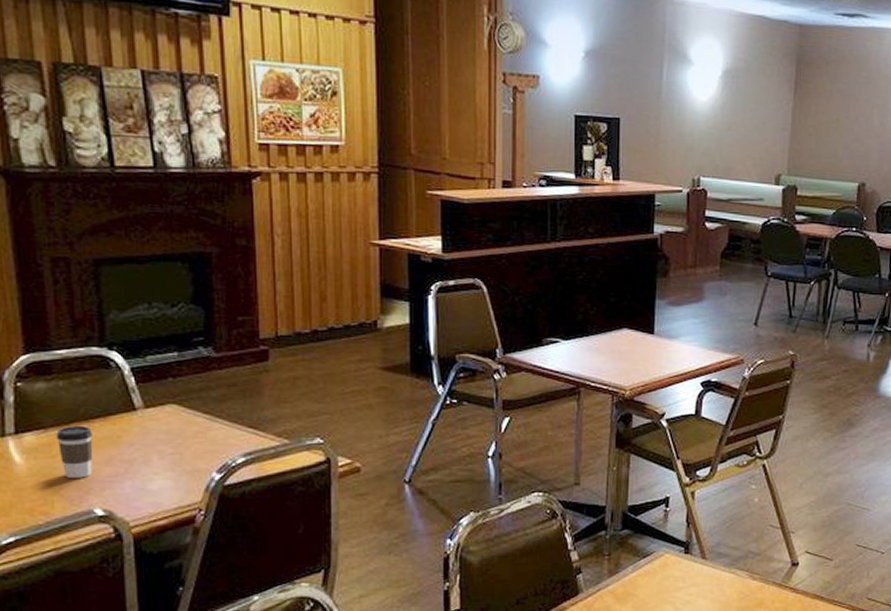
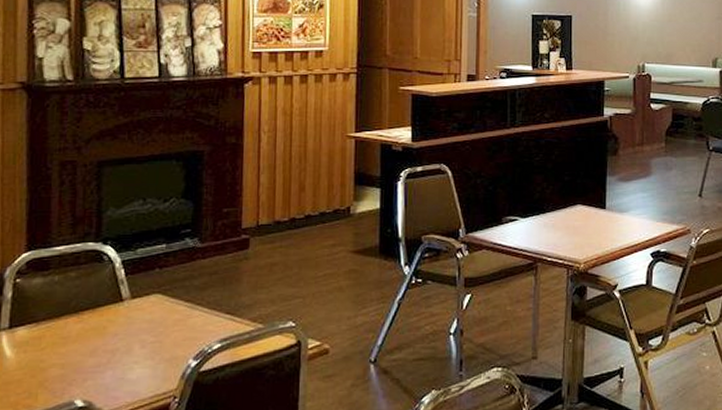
coffee cup: present [56,425,93,478] -> none [47,318,81,370]

